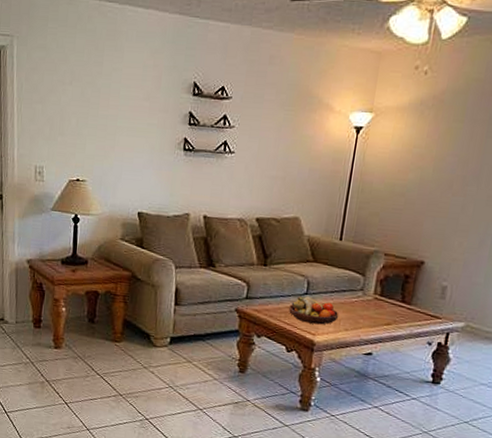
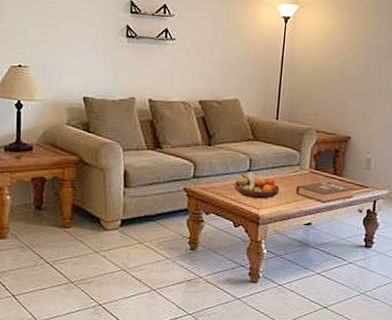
book: none [356,309,425,332] -> present [295,181,355,203]

